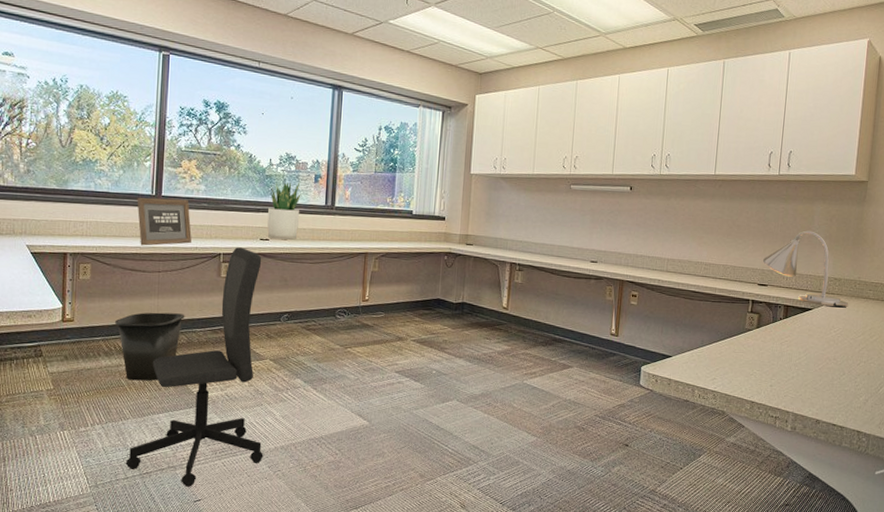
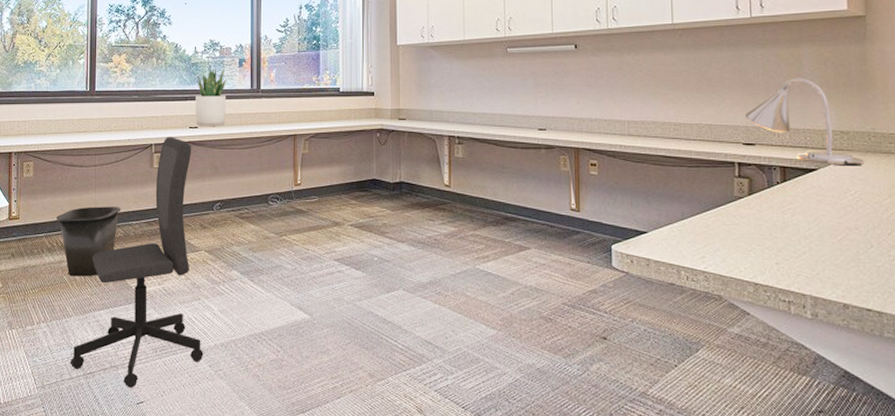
picture frame: present [137,198,192,246] -> none [73,93,124,141]

